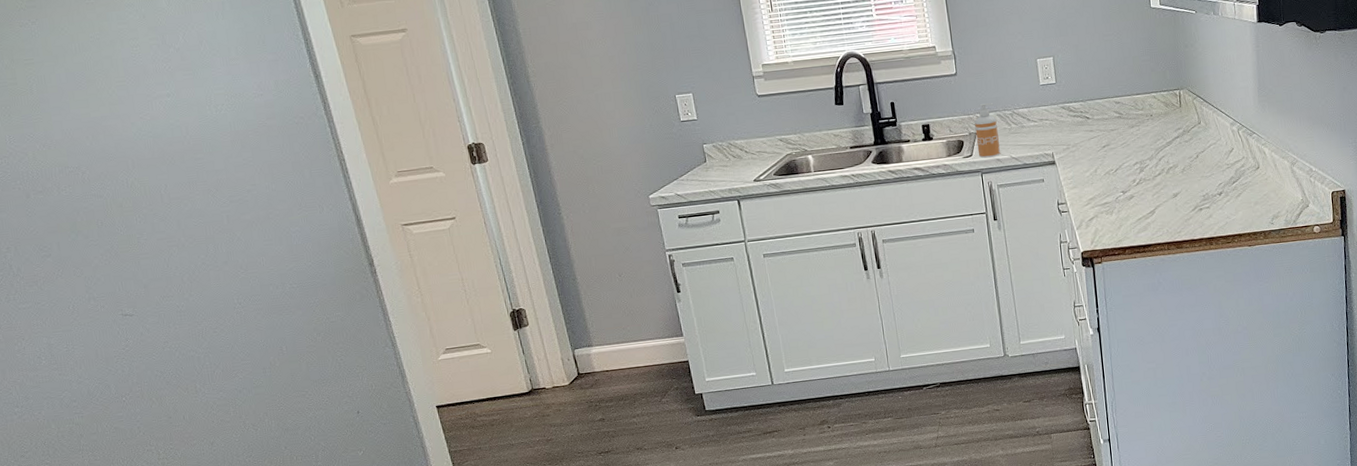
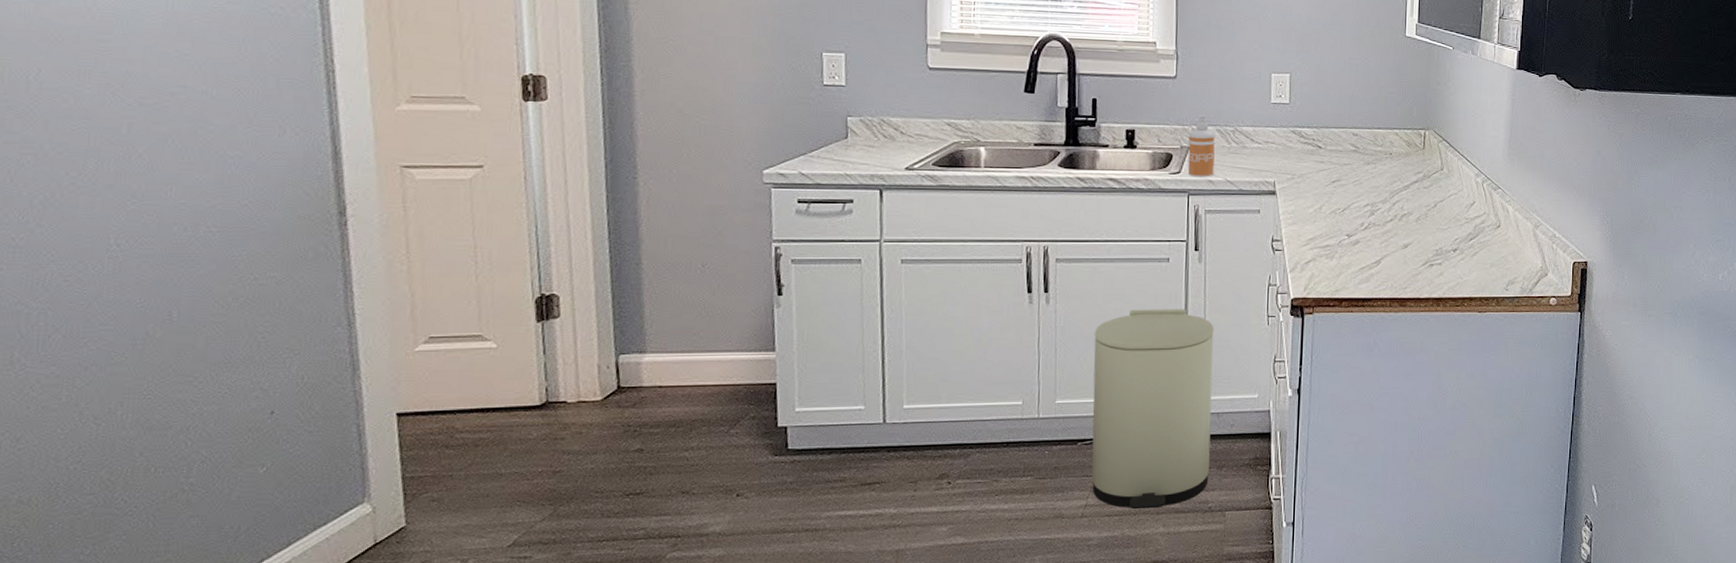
pedal bin: none [922,270,1034,438] -> present [1091,309,1214,510]

